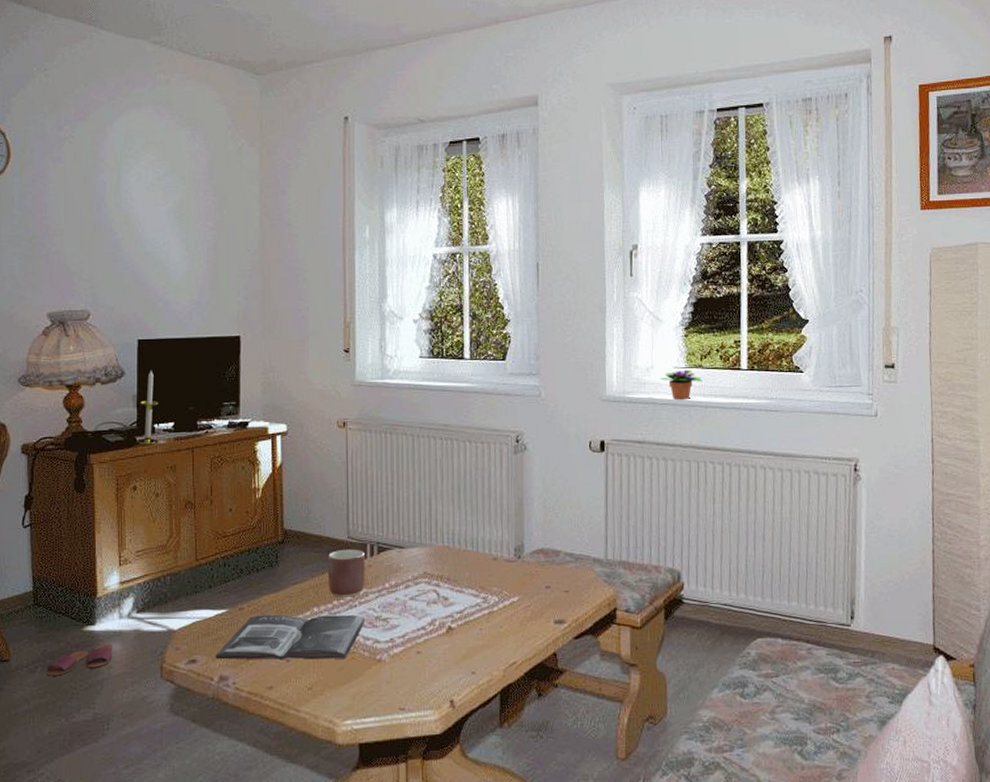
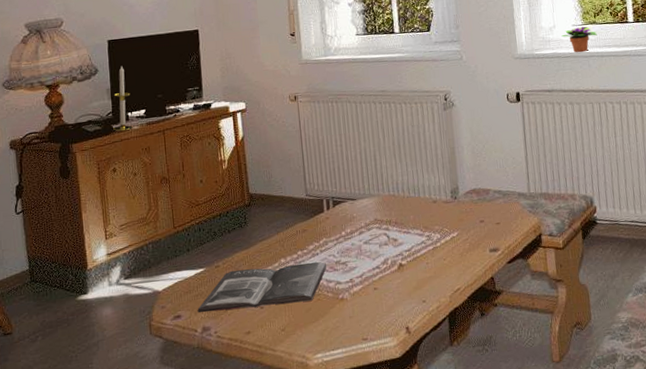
slippers: present [46,643,113,676] -> none [46,309,106,343]
mug: present [327,548,365,598] -> none [289,204,324,248]

